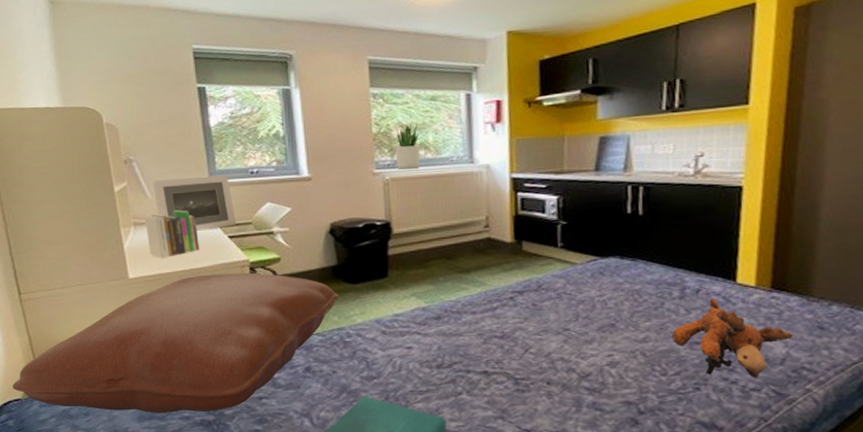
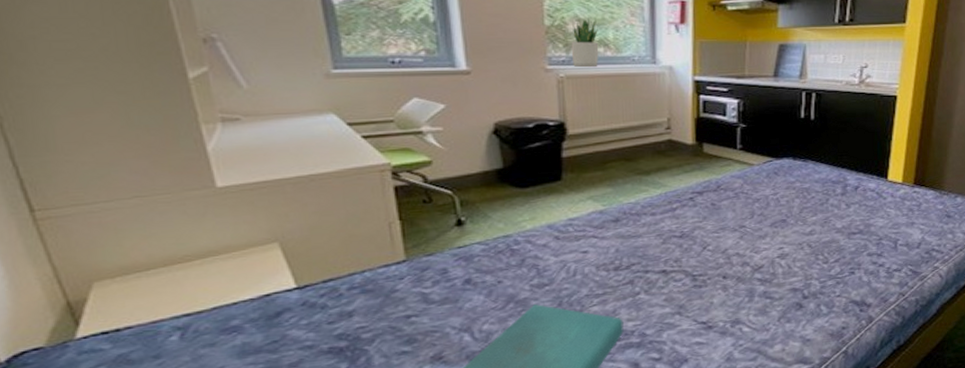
pillow: present [12,272,340,413] -> none [27,177,506,351]
books: present [144,210,199,259] -> none [237,104,321,163]
picture frame: present [153,175,236,232] -> none [249,63,372,131]
stuffed animal: present [672,297,794,378] -> none [834,193,928,261]

